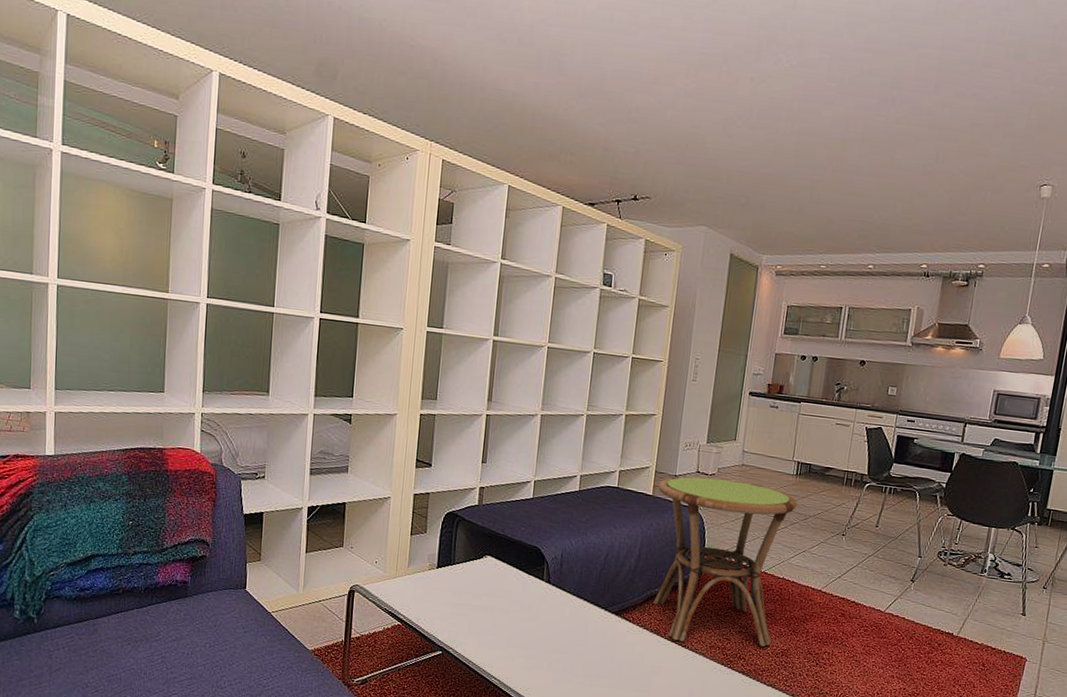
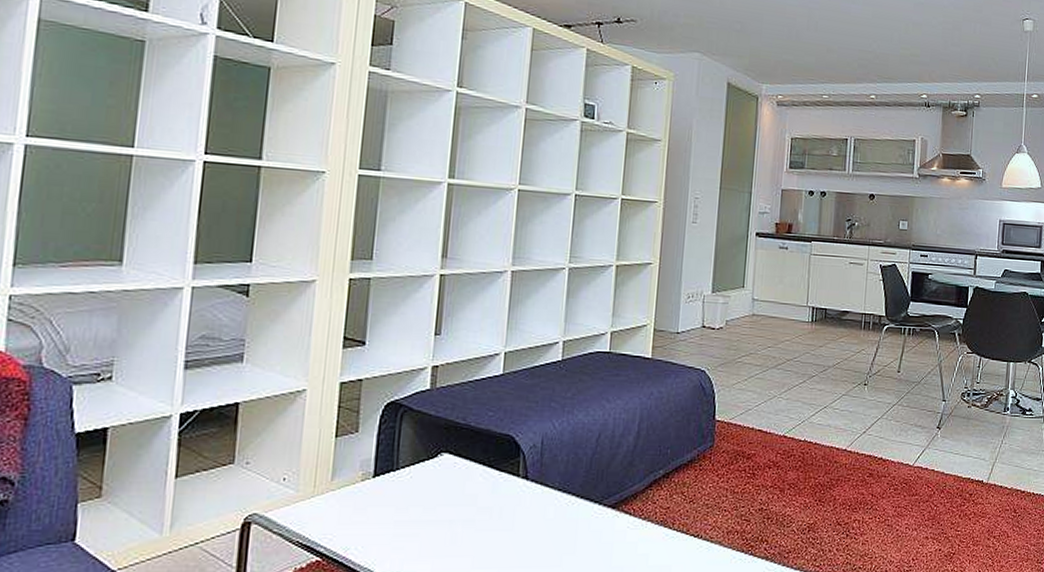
side table: present [653,476,798,647] -> none [658,332,815,530]

